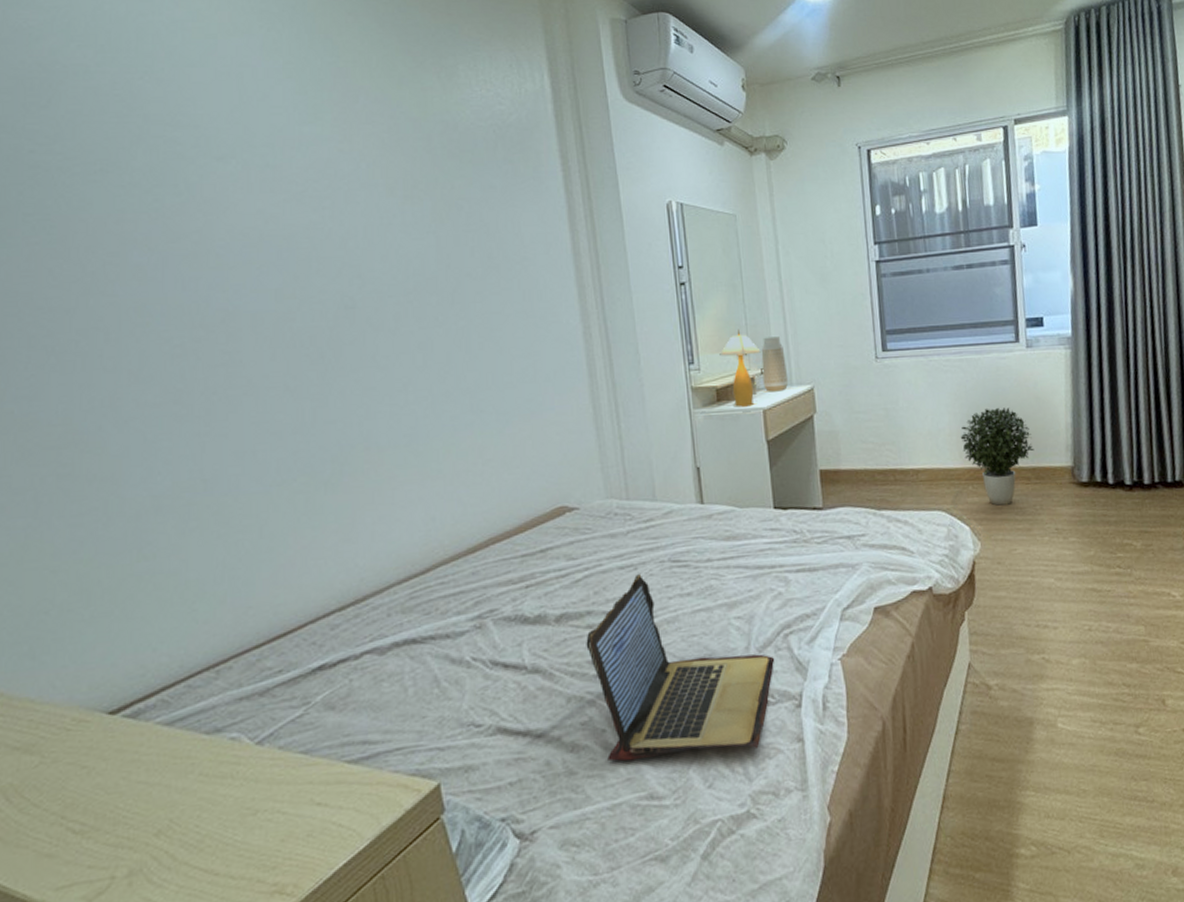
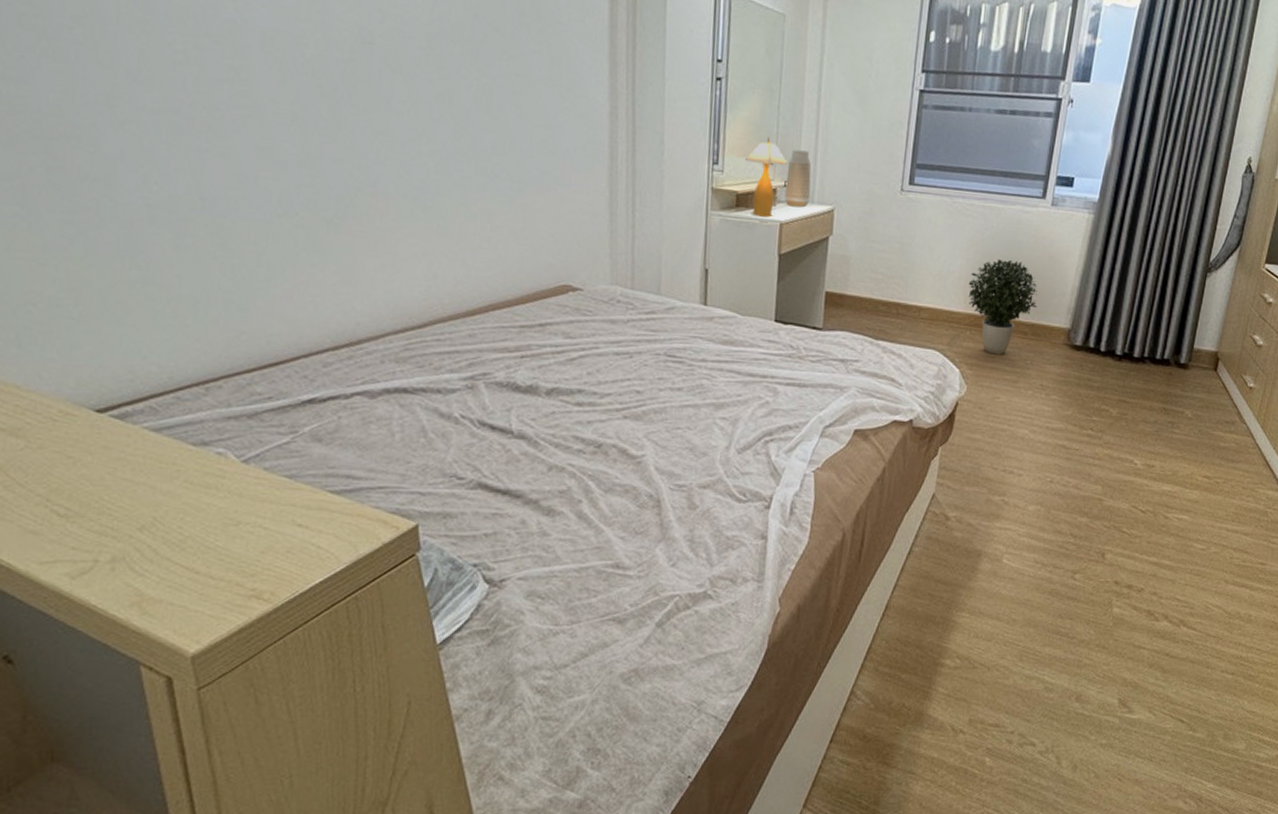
laptop: present [586,574,774,761] -> none [573,362,751,538]

